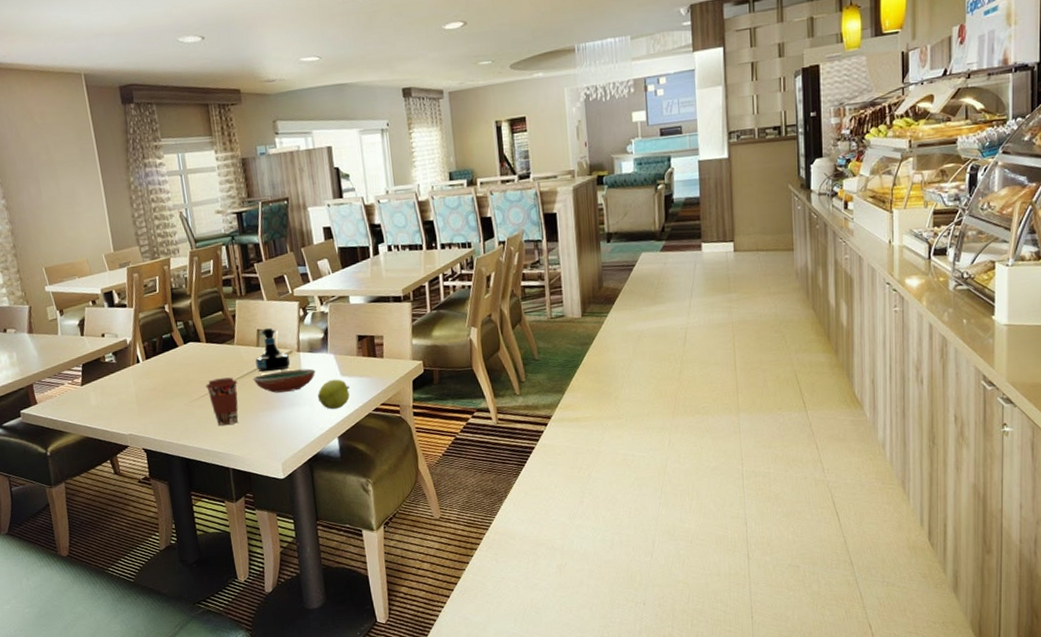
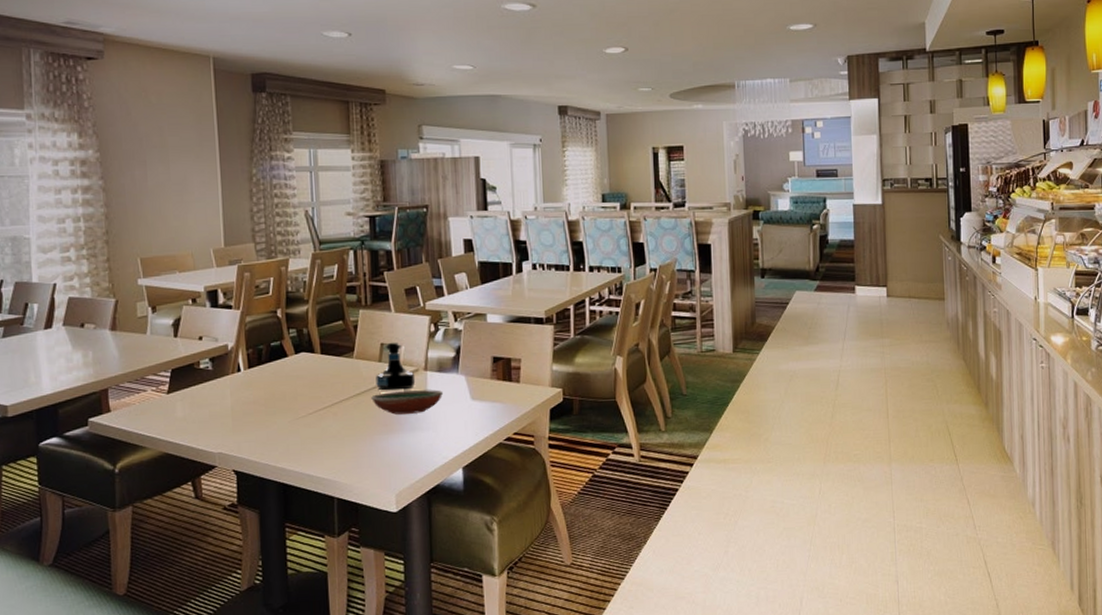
coffee cup: present [205,377,239,426] -> none [315,394,353,449]
apple: present [318,379,350,410] -> none [444,403,480,437]

